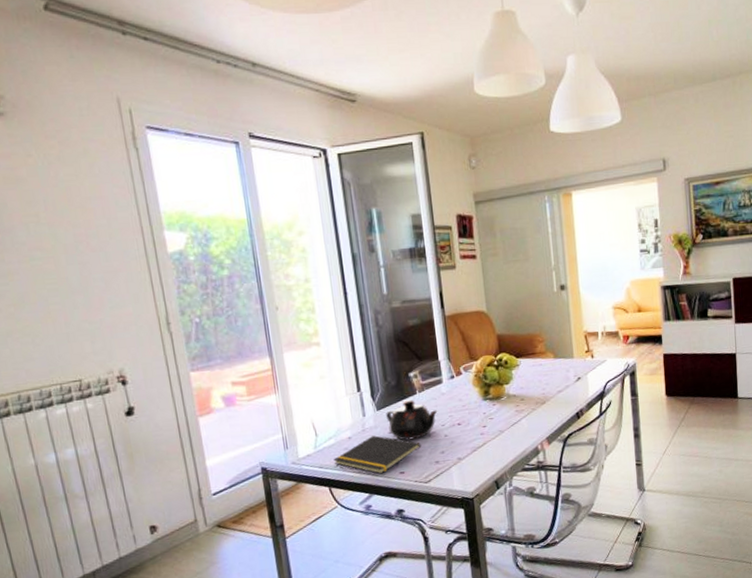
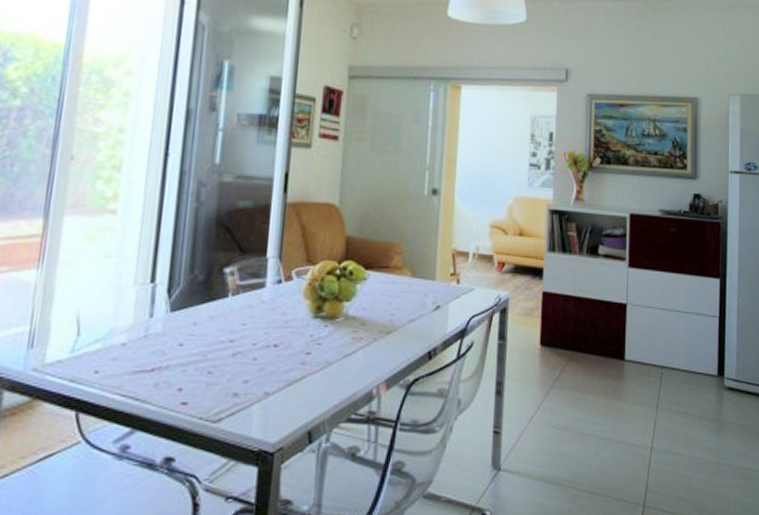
notepad: present [333,435,422,475] -> none [93,346,220,402]
teapot: present [386,399,438,441] -> none [180,302,252,359]

